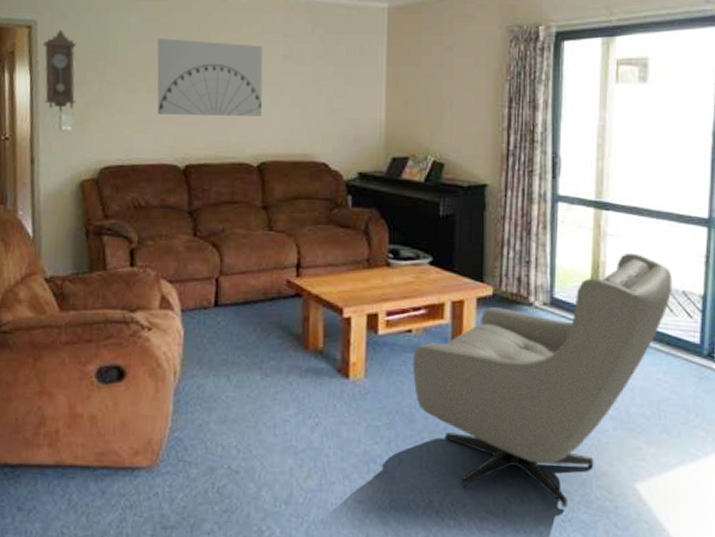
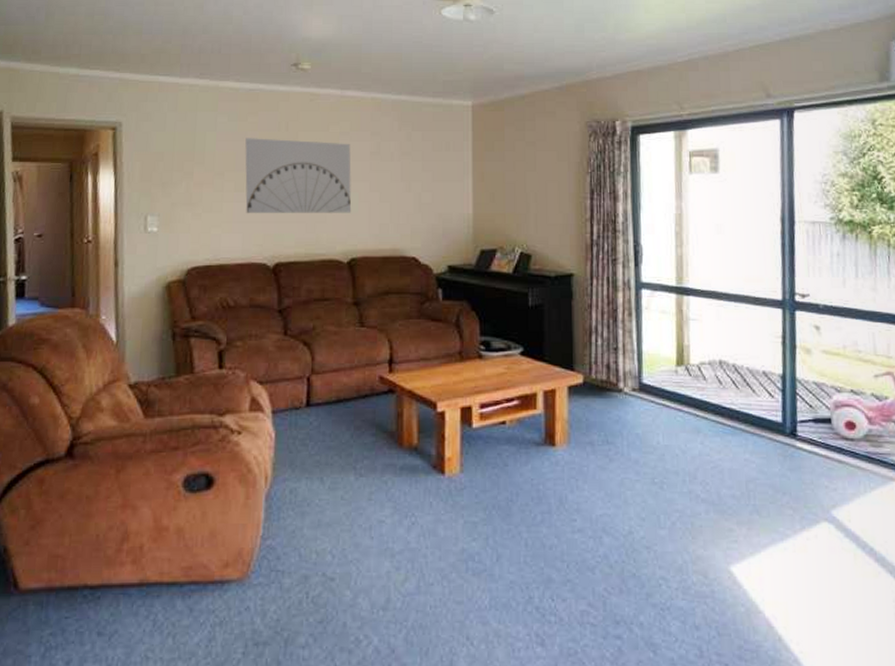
pendulum clock: present [43,29,77,113] -> none [128,131,163,214]
armchair: present [412,252,673,508] -> none [507,336,754,596]

